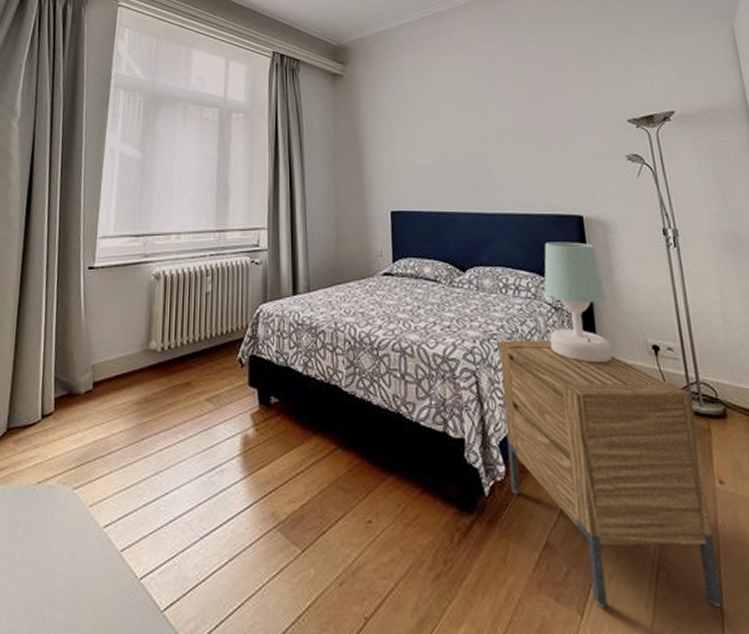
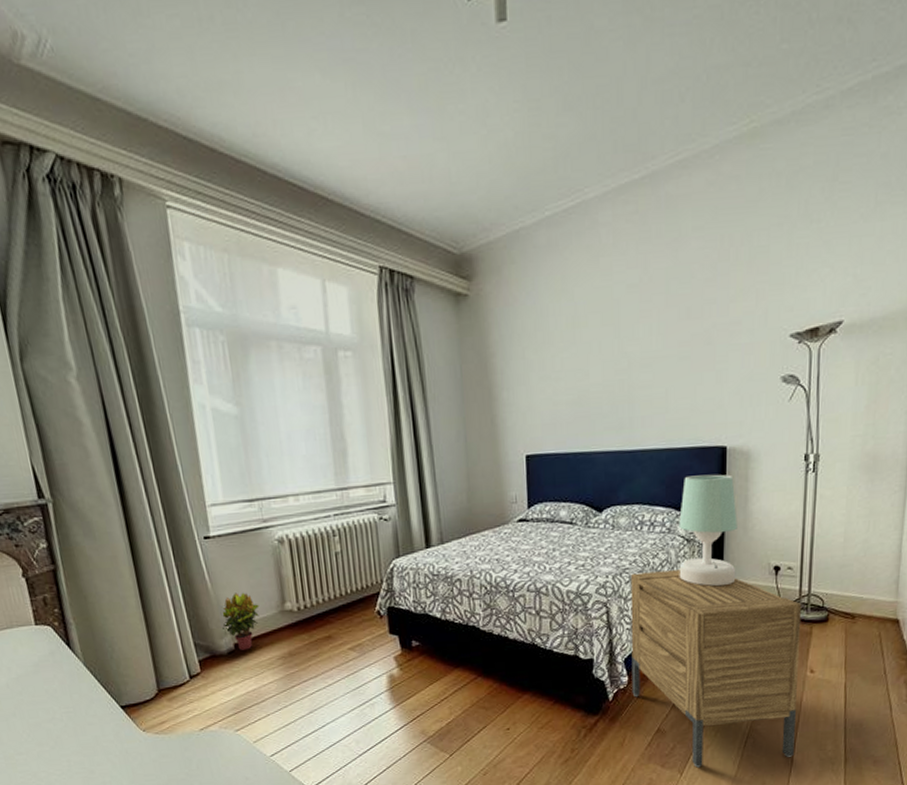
potted plant: none [86,326,126,390] -> present [221,592,259,650]

